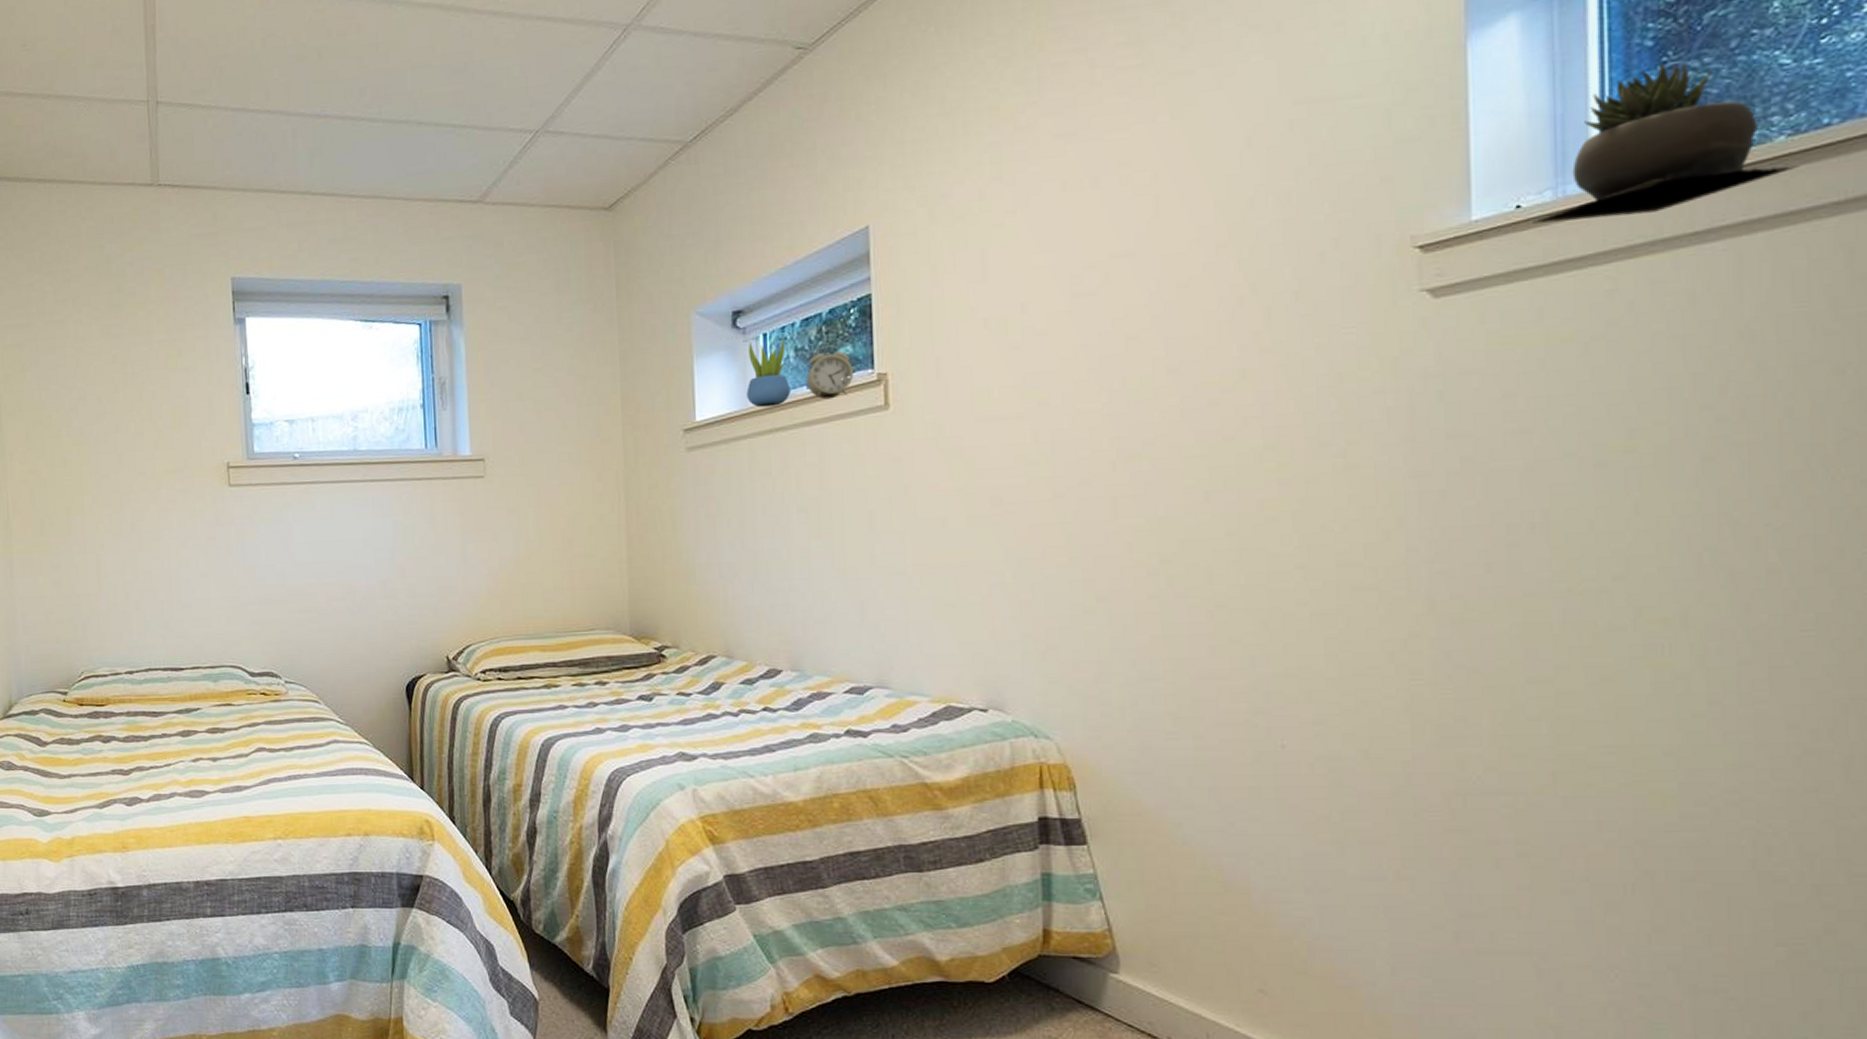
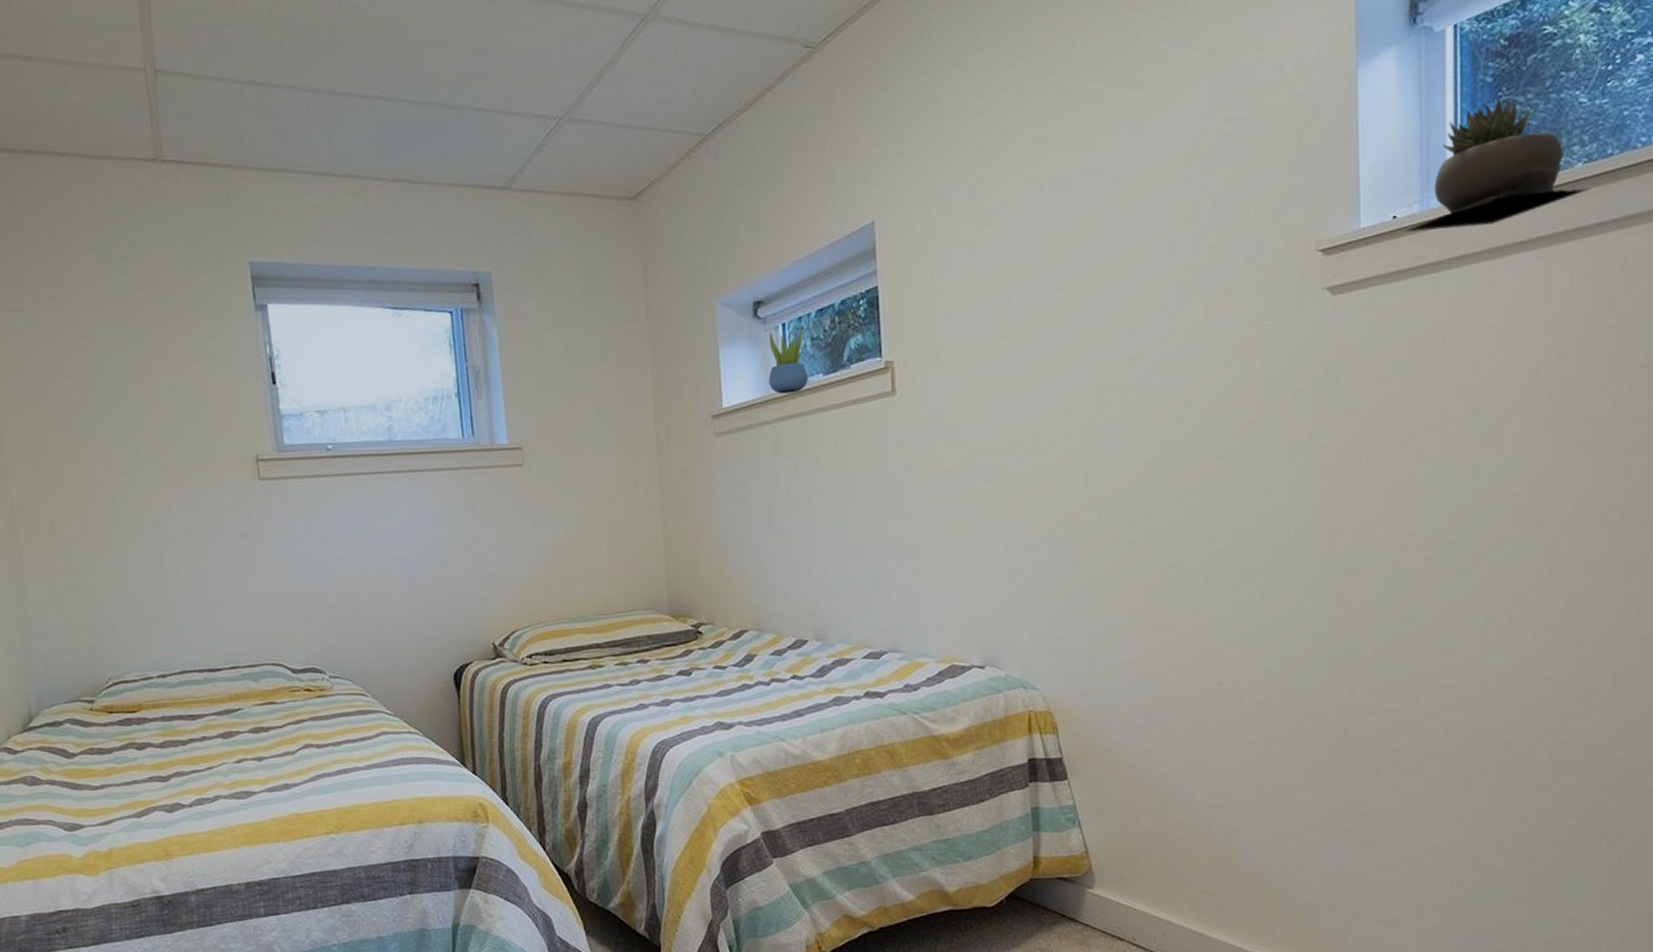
alarm clock: present [806,345,853,400] -> none [822,335,864,386]

